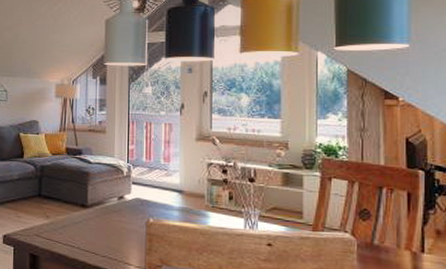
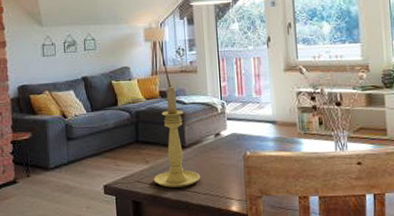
candle holder: none [52,144,100,247] -> present [153,86,201,188]

